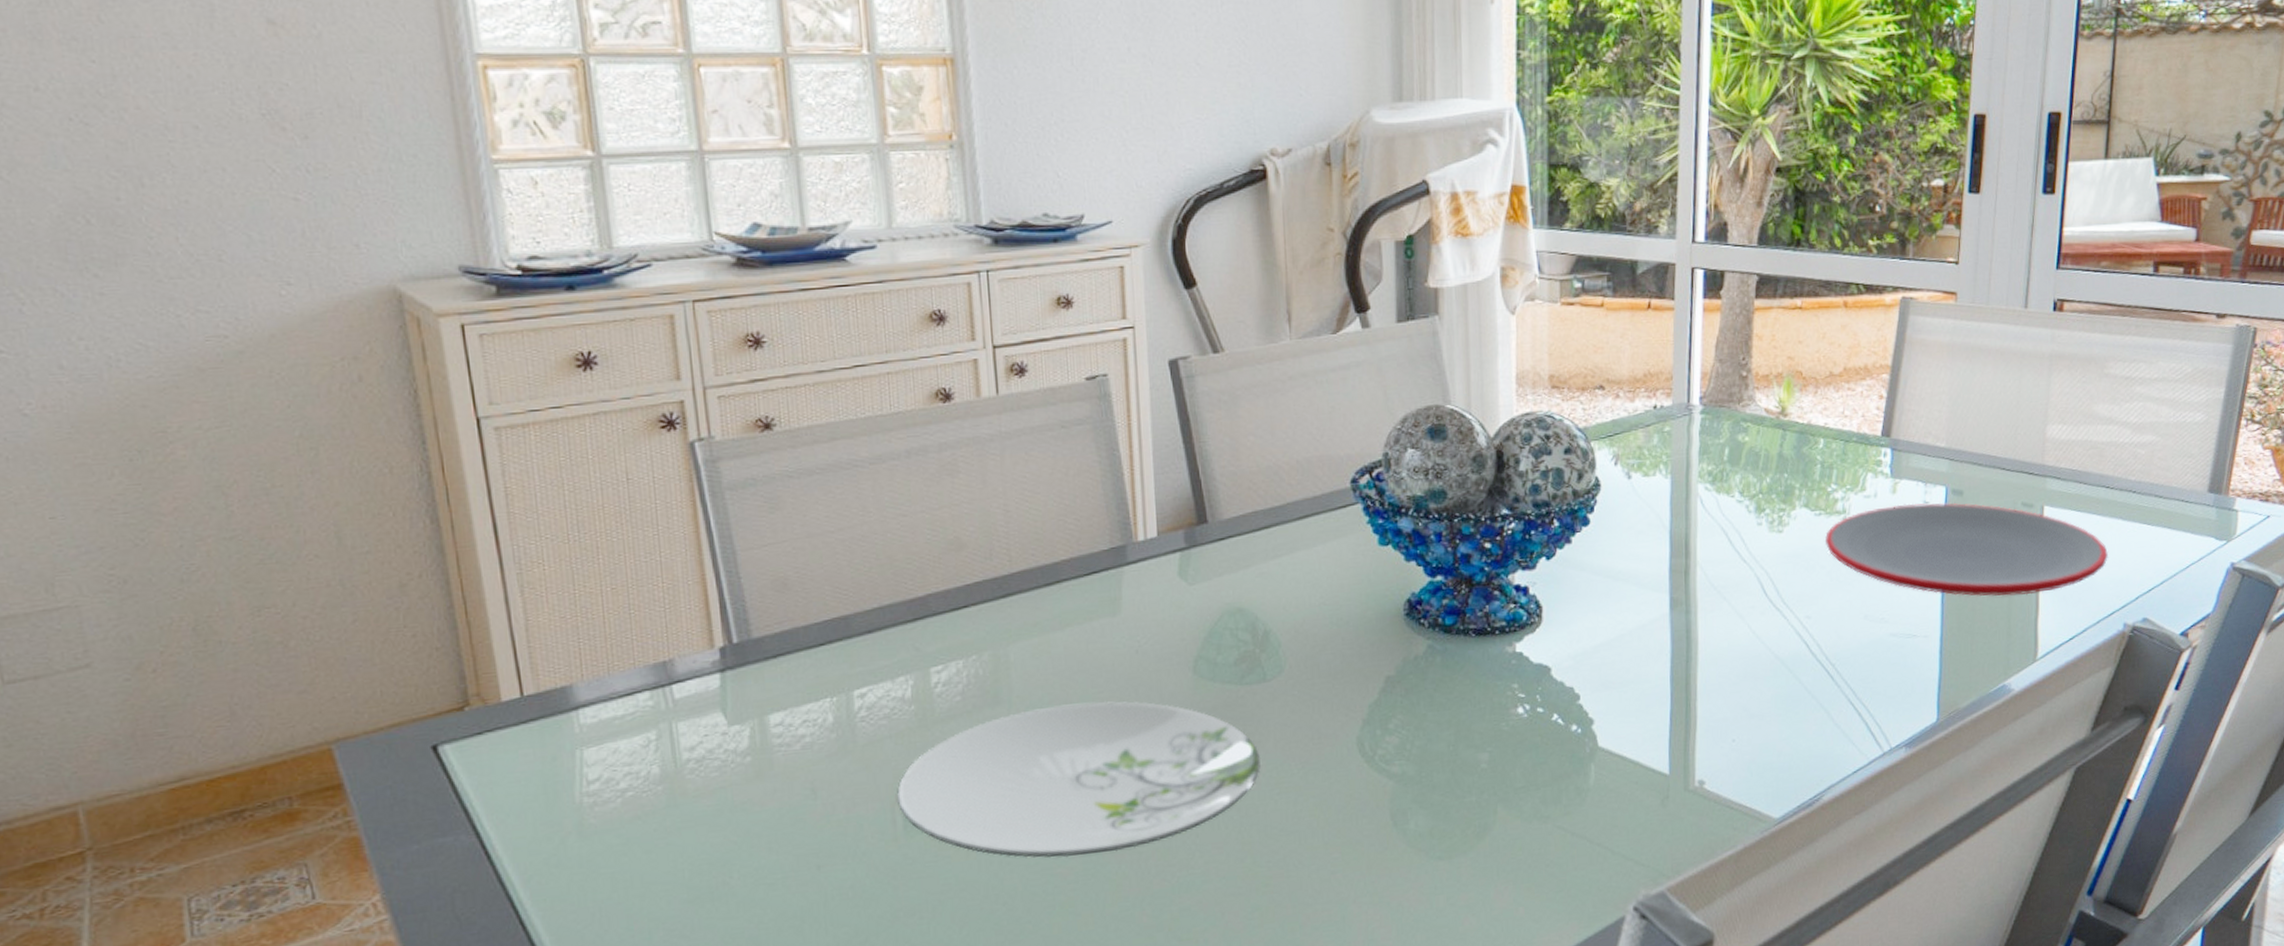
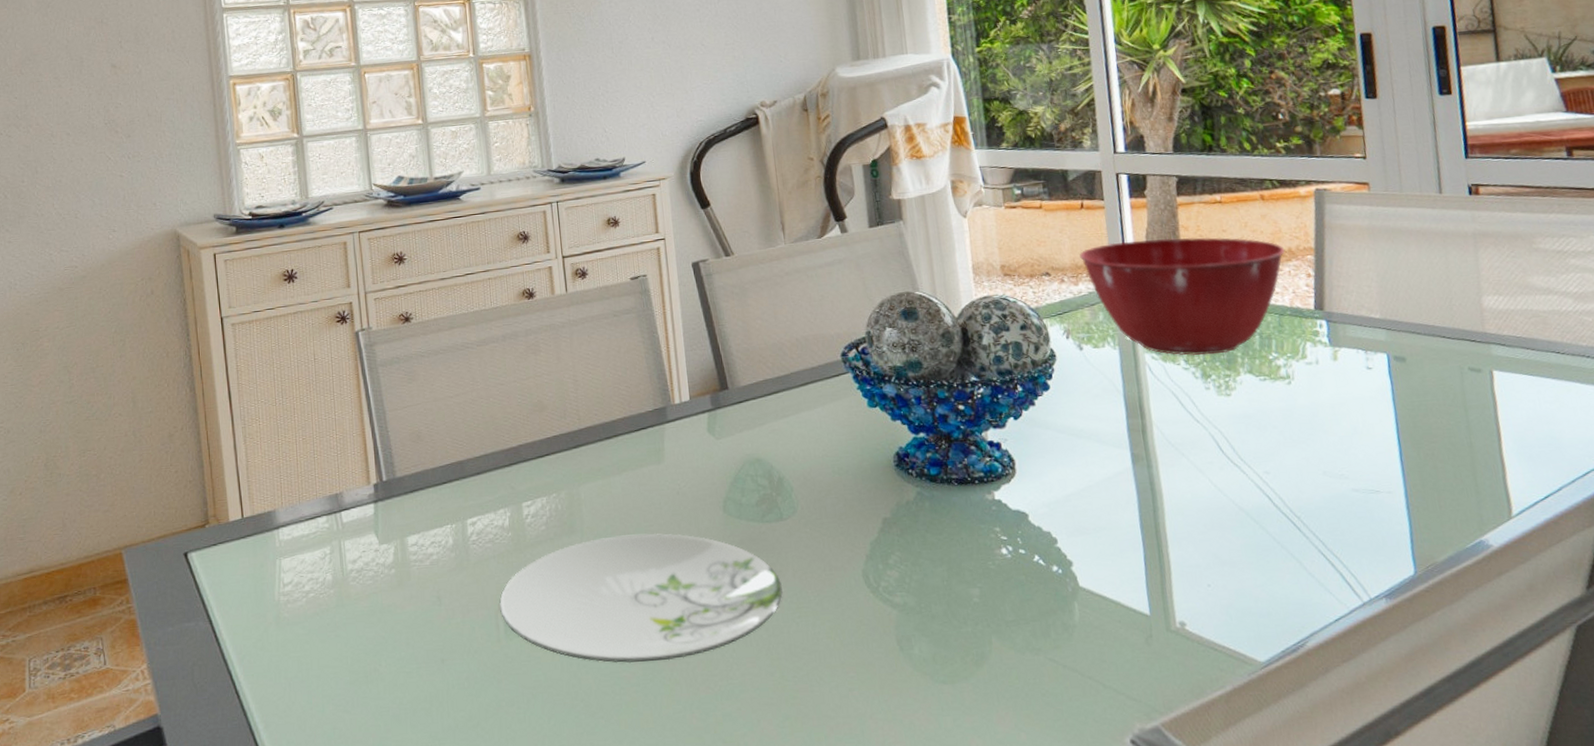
mixing bowl: none [1640,348,1861,486] -> present [1079,237,1285,355]
plate: present [1824,502,2108,596] -> none [1272,368,1572,455]

